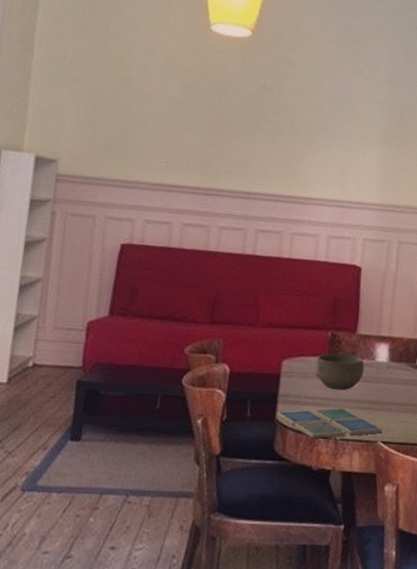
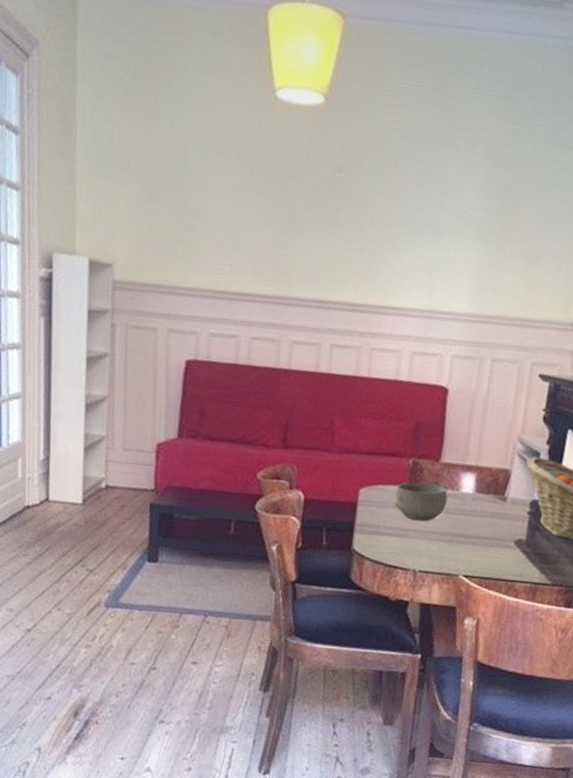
drink coaster: present [276,407,383,439] -> none [352,539,465,570]

